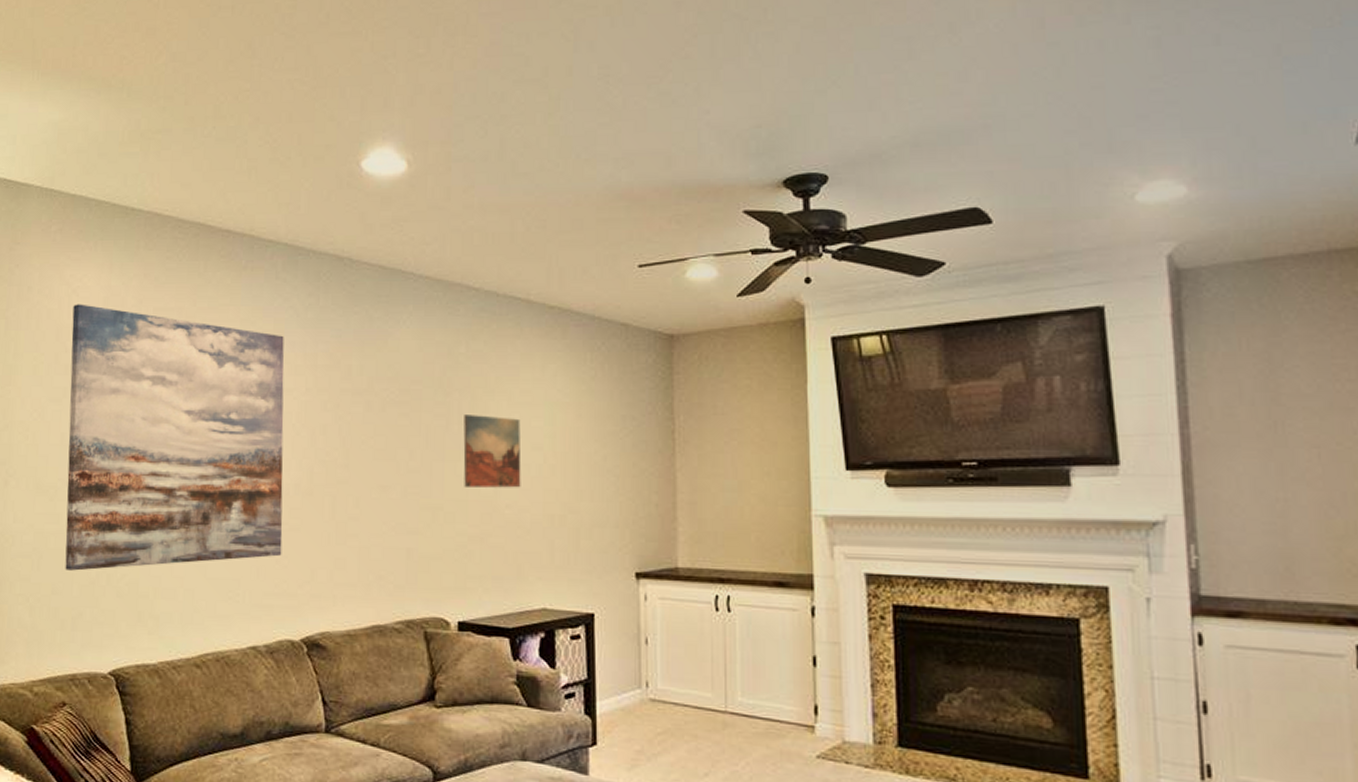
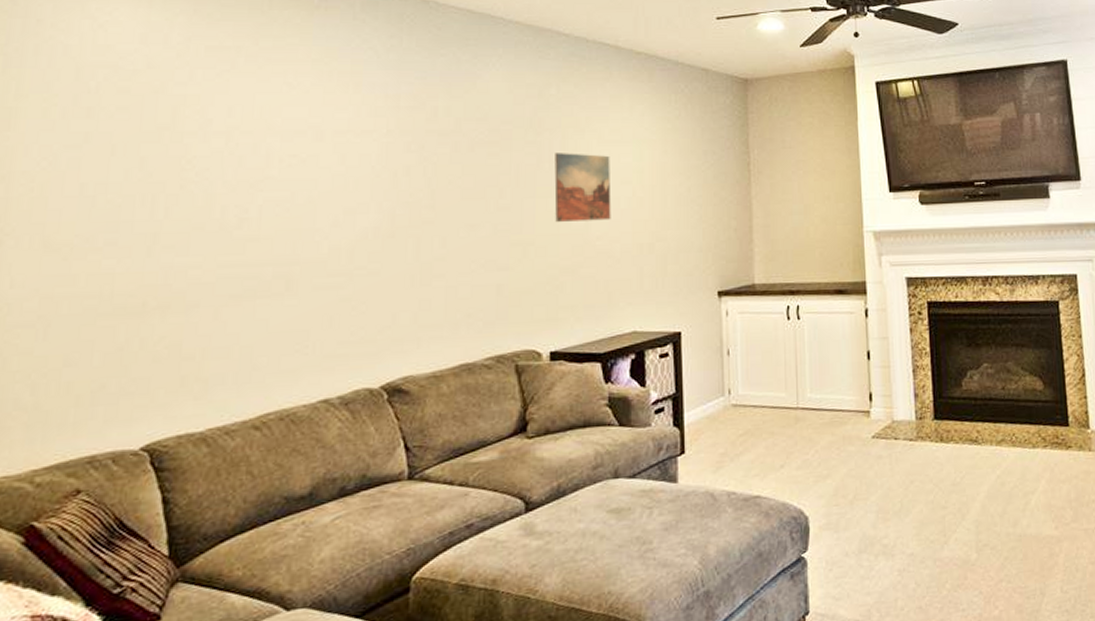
wall art: present [65,304,284,571] -> none [82,40,363,338]

